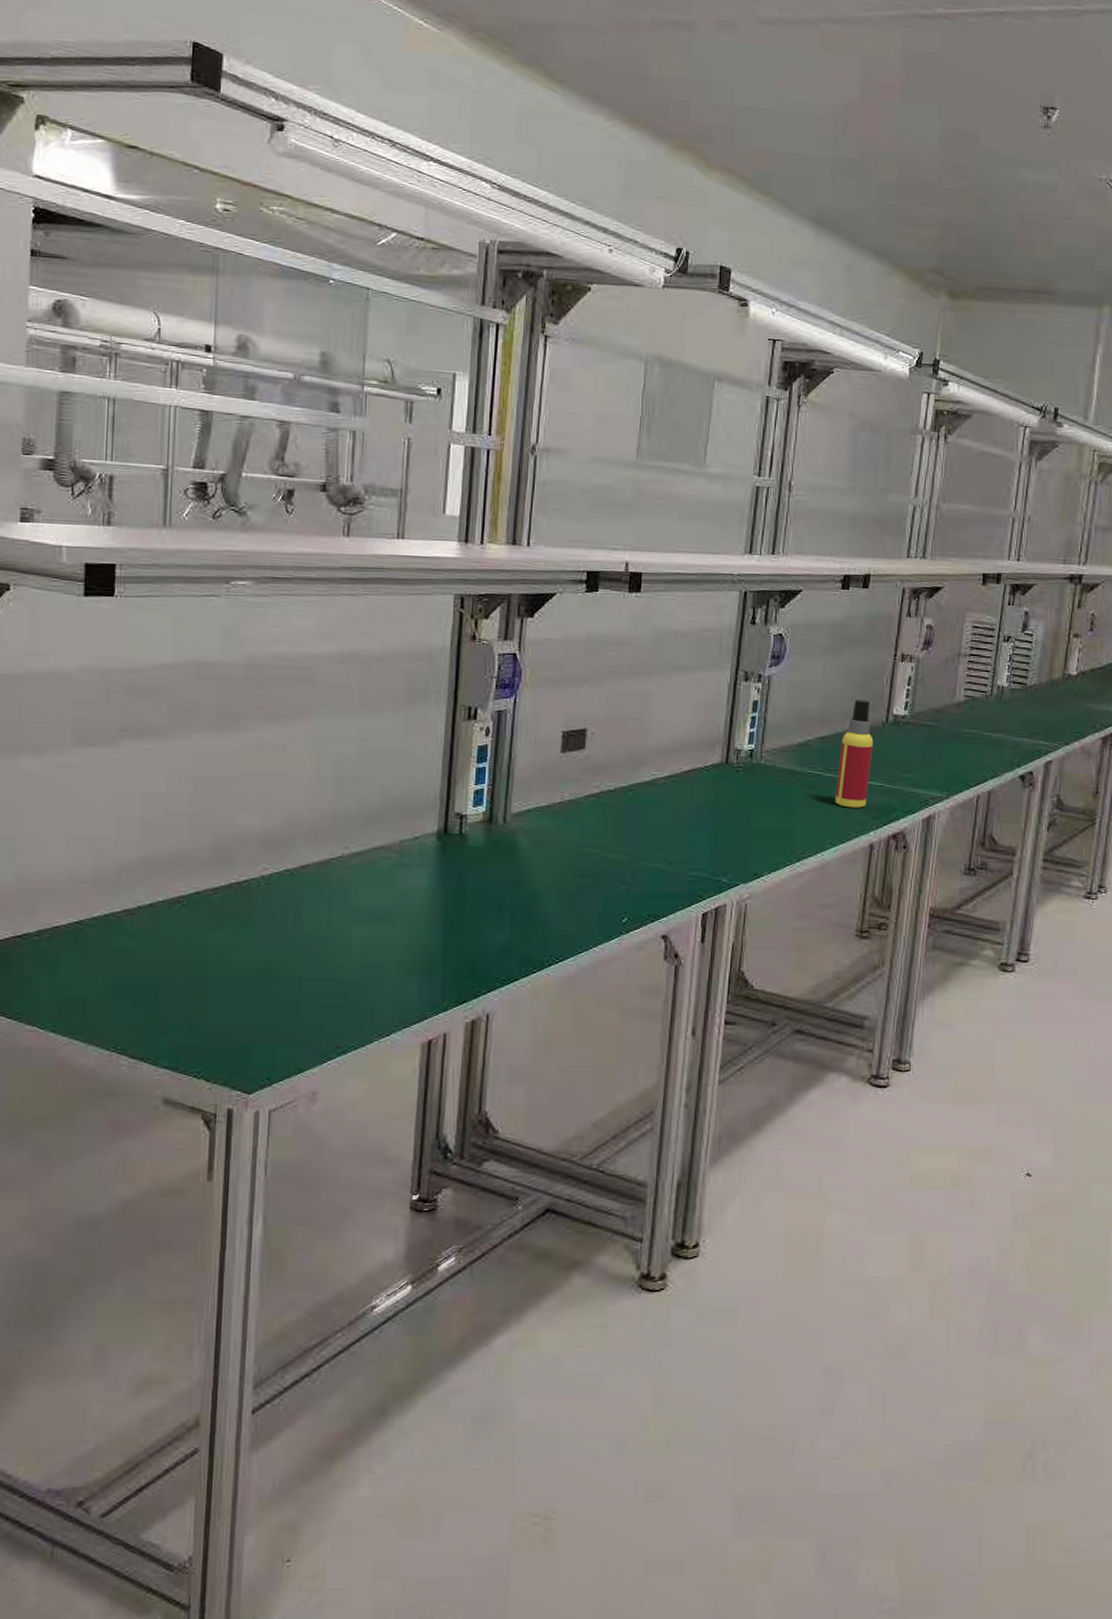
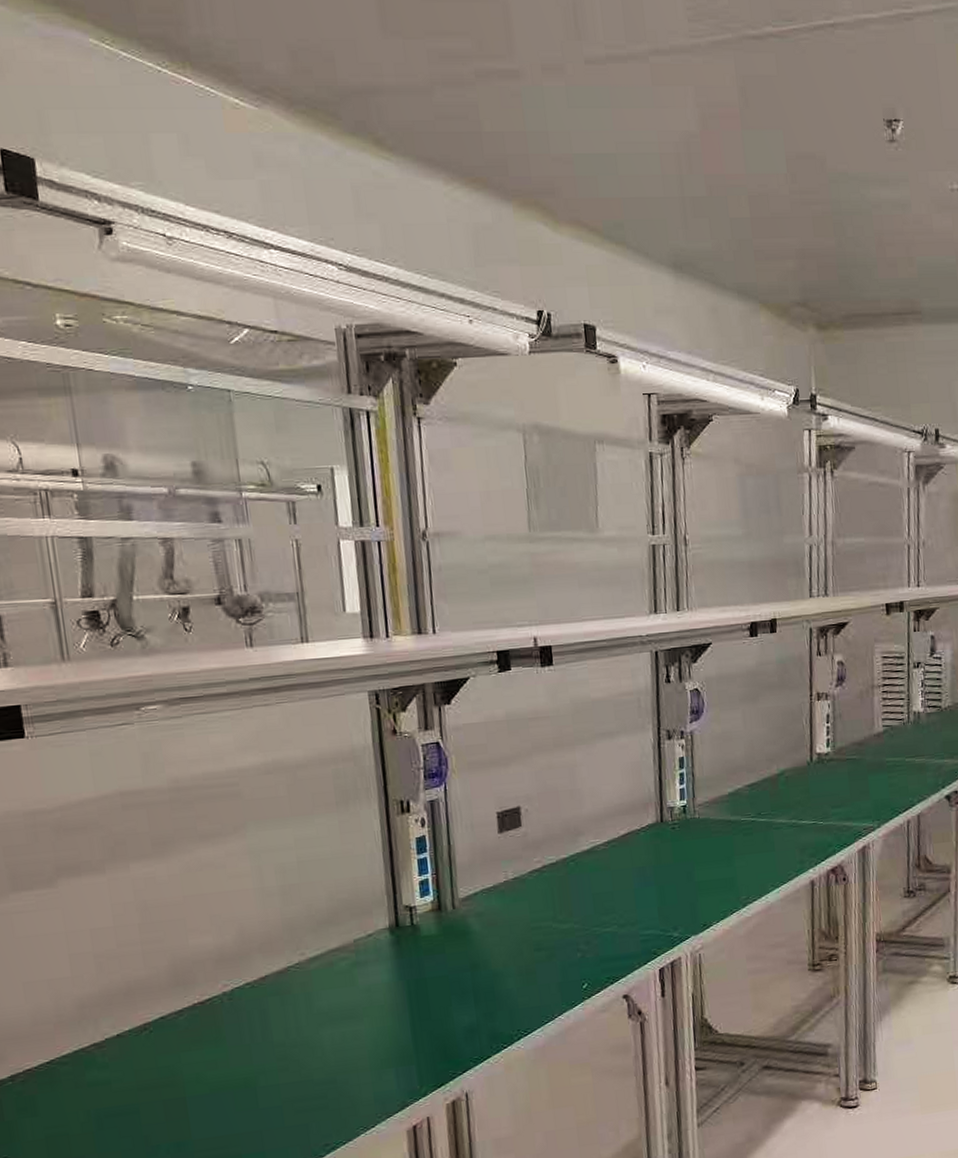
spray bottle: present [835,700,874,808] -> none [770,742,802,849]

